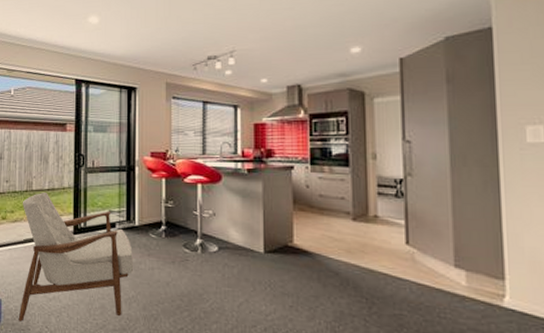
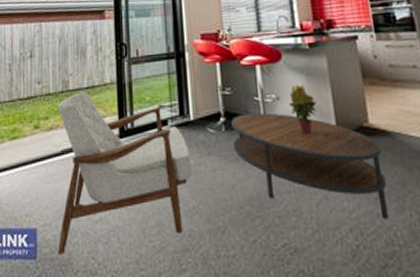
coffee table: none [171,225,302,324] -> present [231,113,390,219]
potted plant: none [224,204,249,248] -> present [289,85,317,134]

